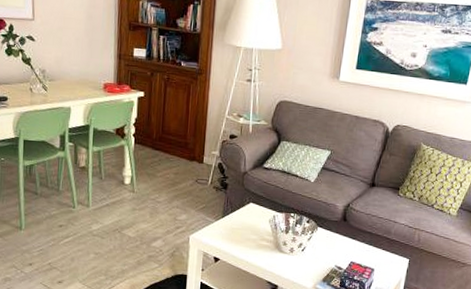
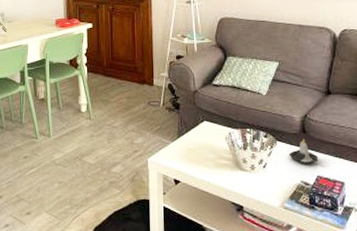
candle: none [327,226,354,251] -> present [289,138,319,164]

